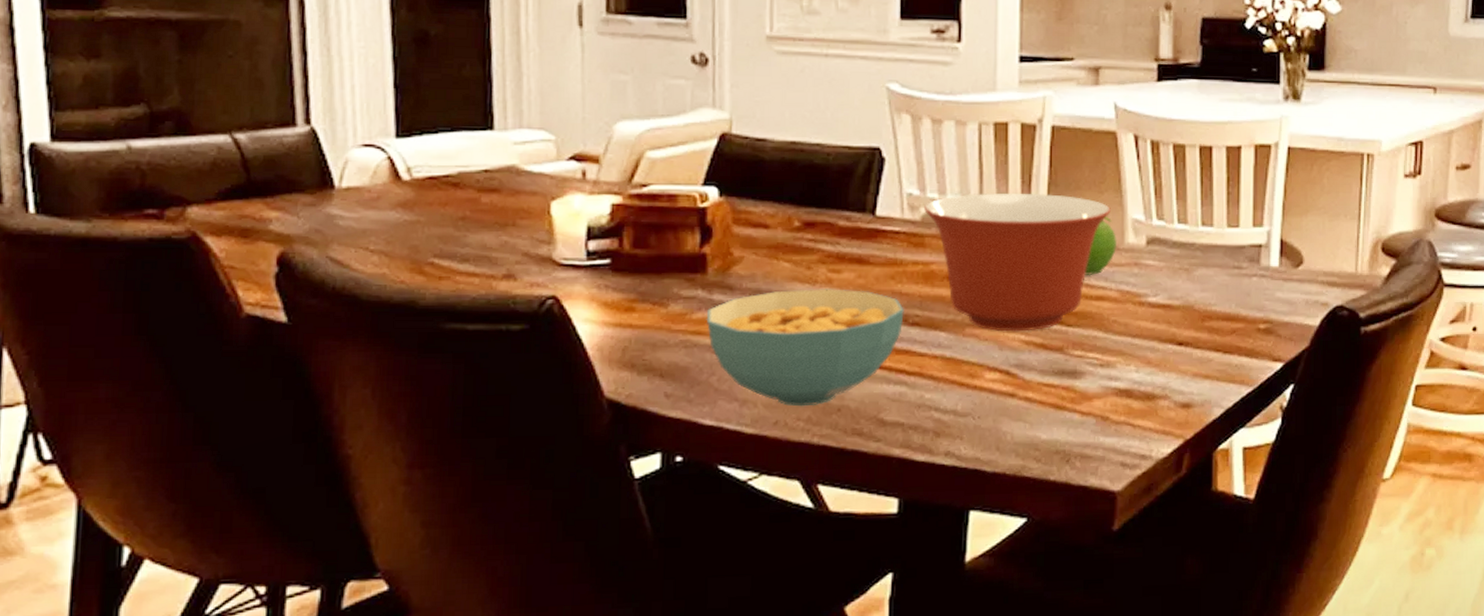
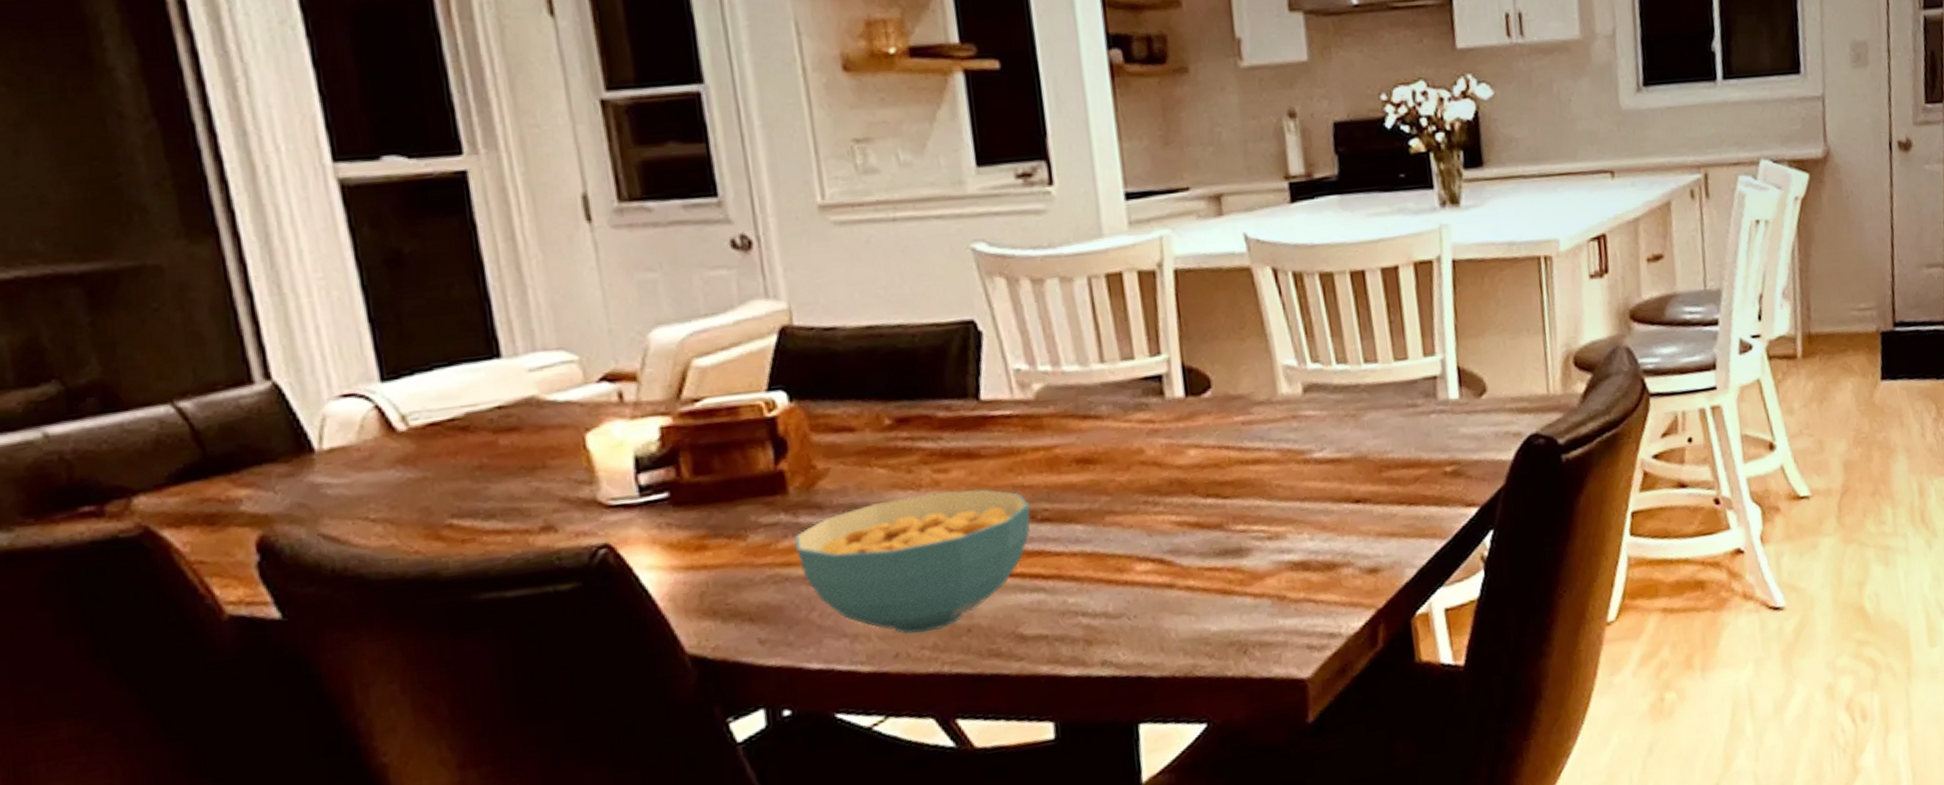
mixing bowl: present [923,192,1111,332] -> none [1035,348,1257,515]
fruit: present [1084,216,1118,276] -> none [1235,366,1269,438]

